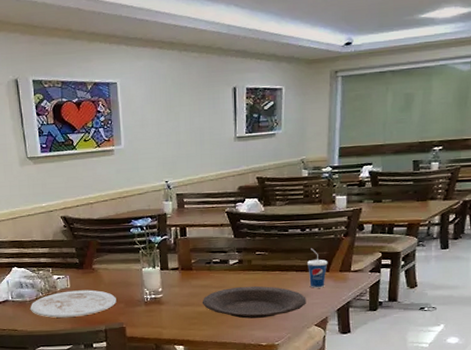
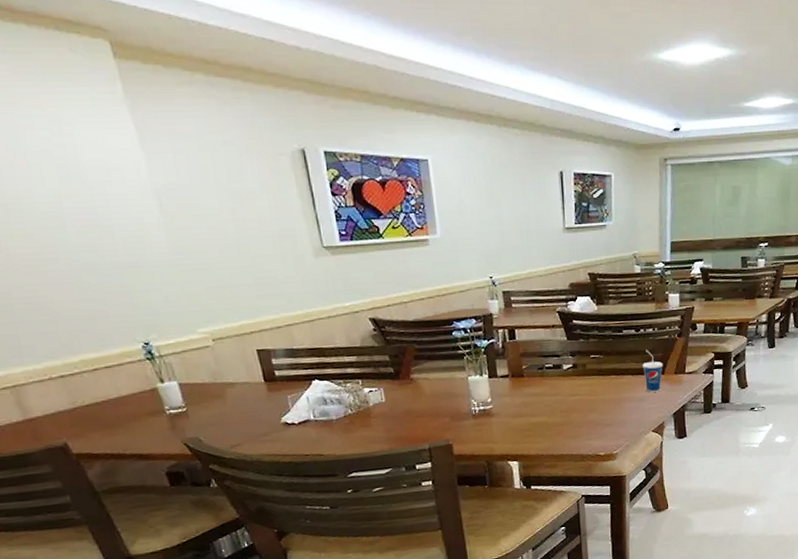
plate: present [30,289,116,318] -> none [337,403,441,438]
plate: present [202,285,306,319] -> none [535,391,643,428]

